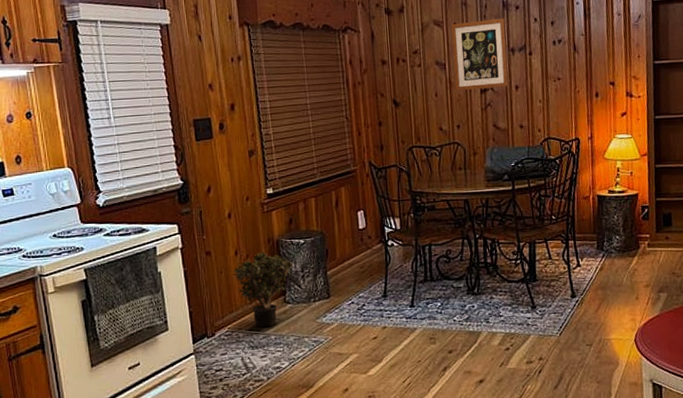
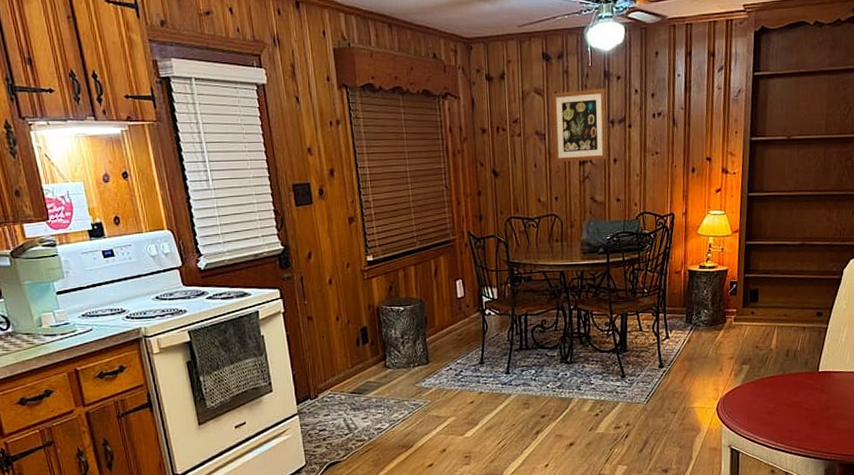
potted plant: present [232,251,293,328] -> none [334,317,393,391]

